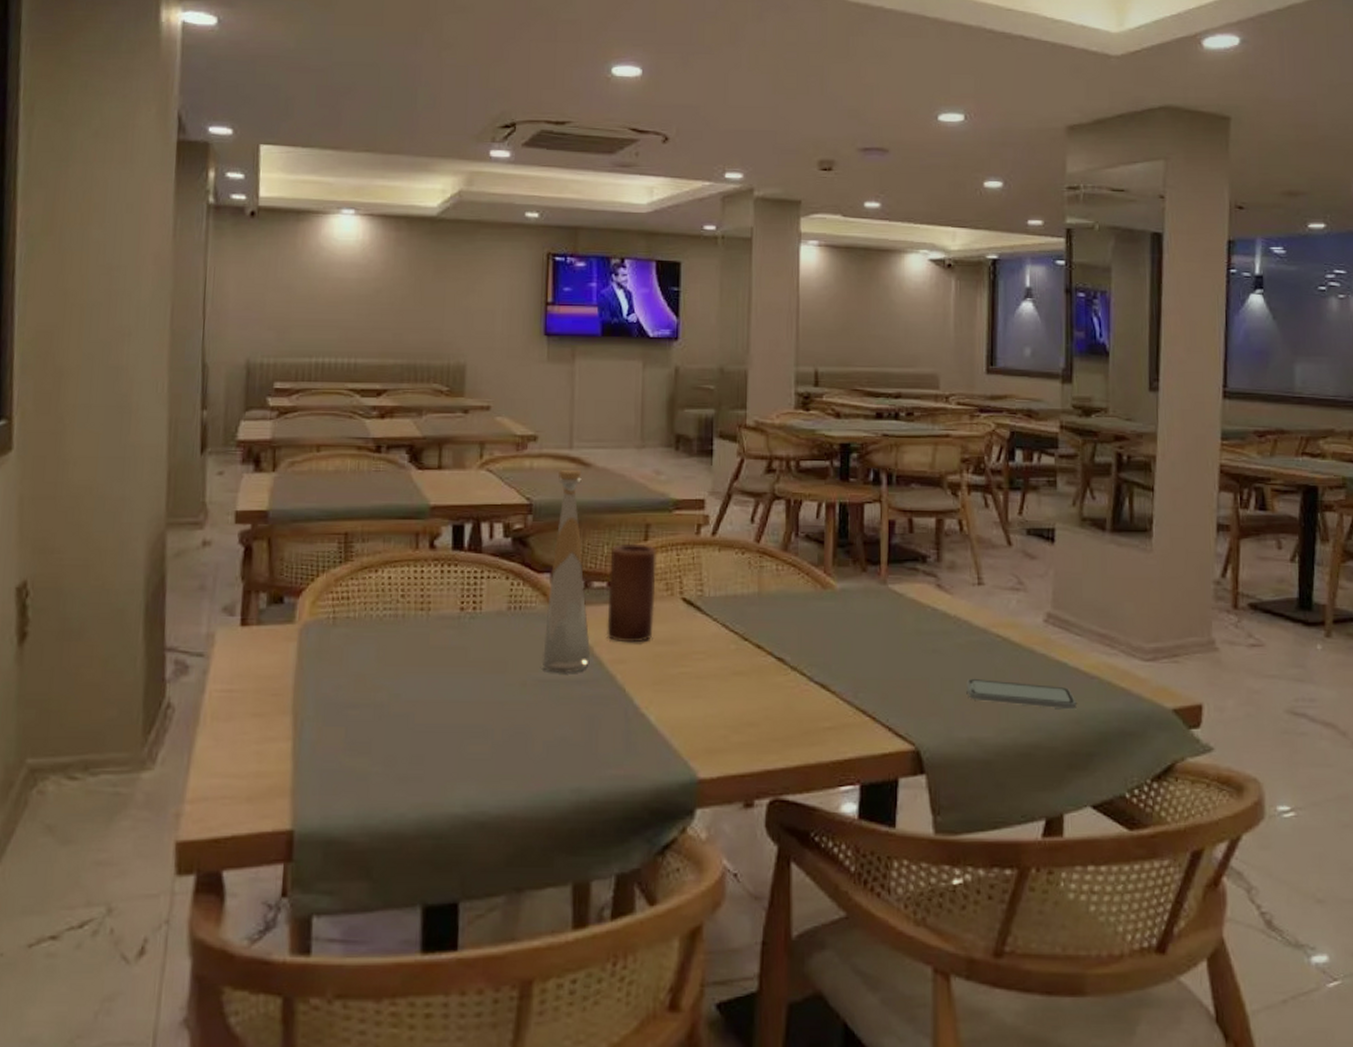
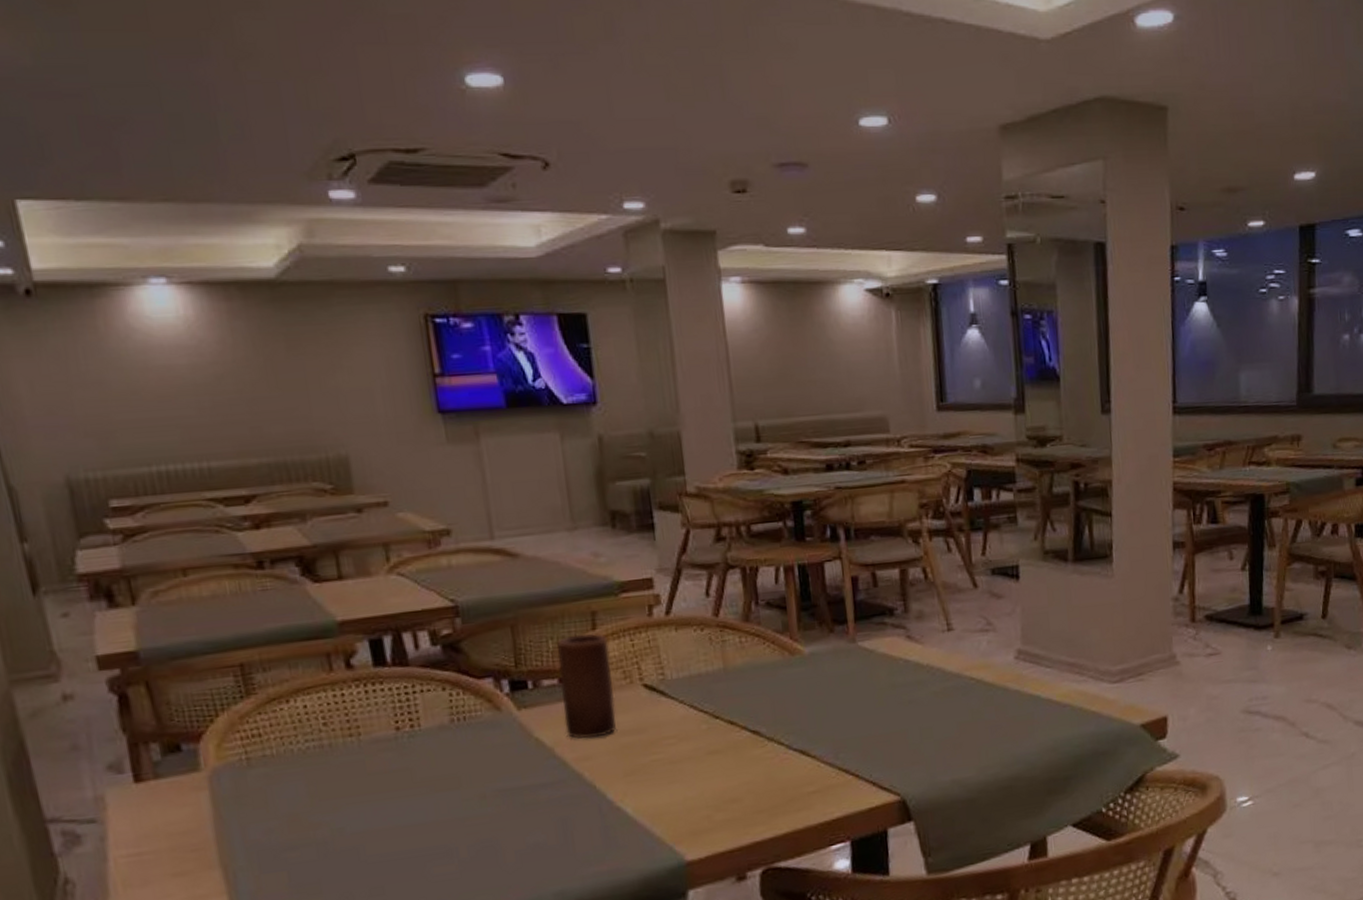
bottle: present [541,469,590,674] -> none [482,562,552,780]
smartphone: present [966,678,1077,710] -> none [944,718,1052,744]

